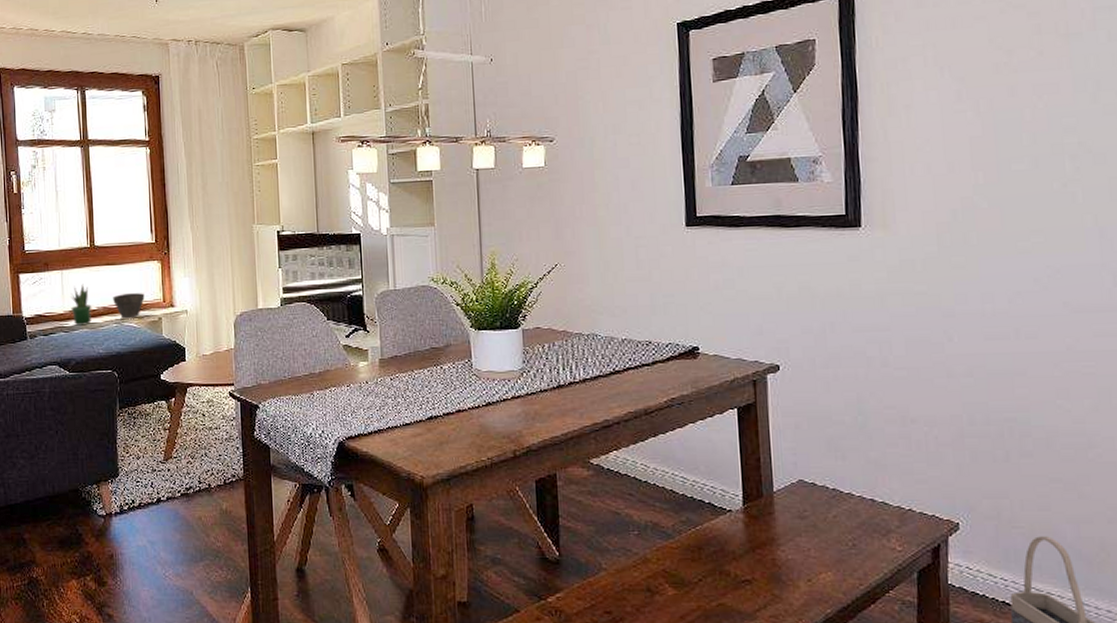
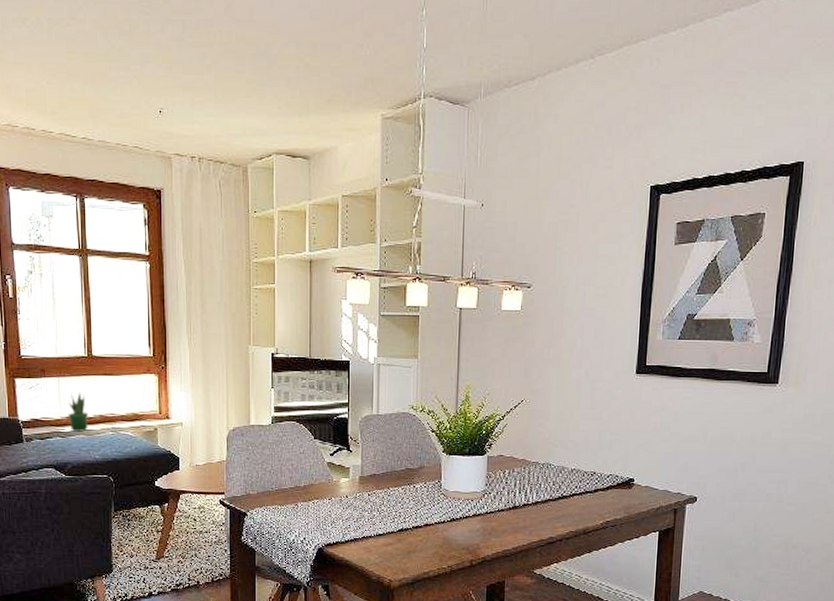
ceramic pot: present [113,293,145,319] -> none [110,404,141,428]

